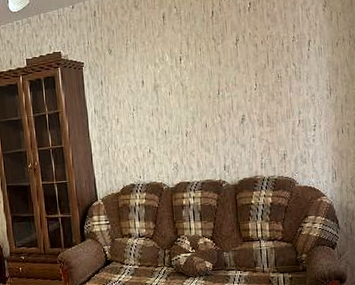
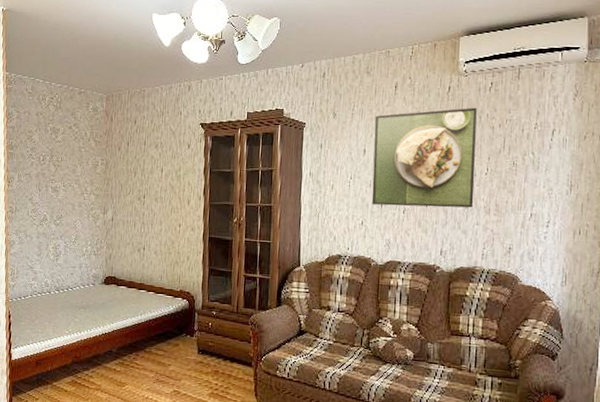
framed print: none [148,28,248,132] -> present [371,107,478,208]

